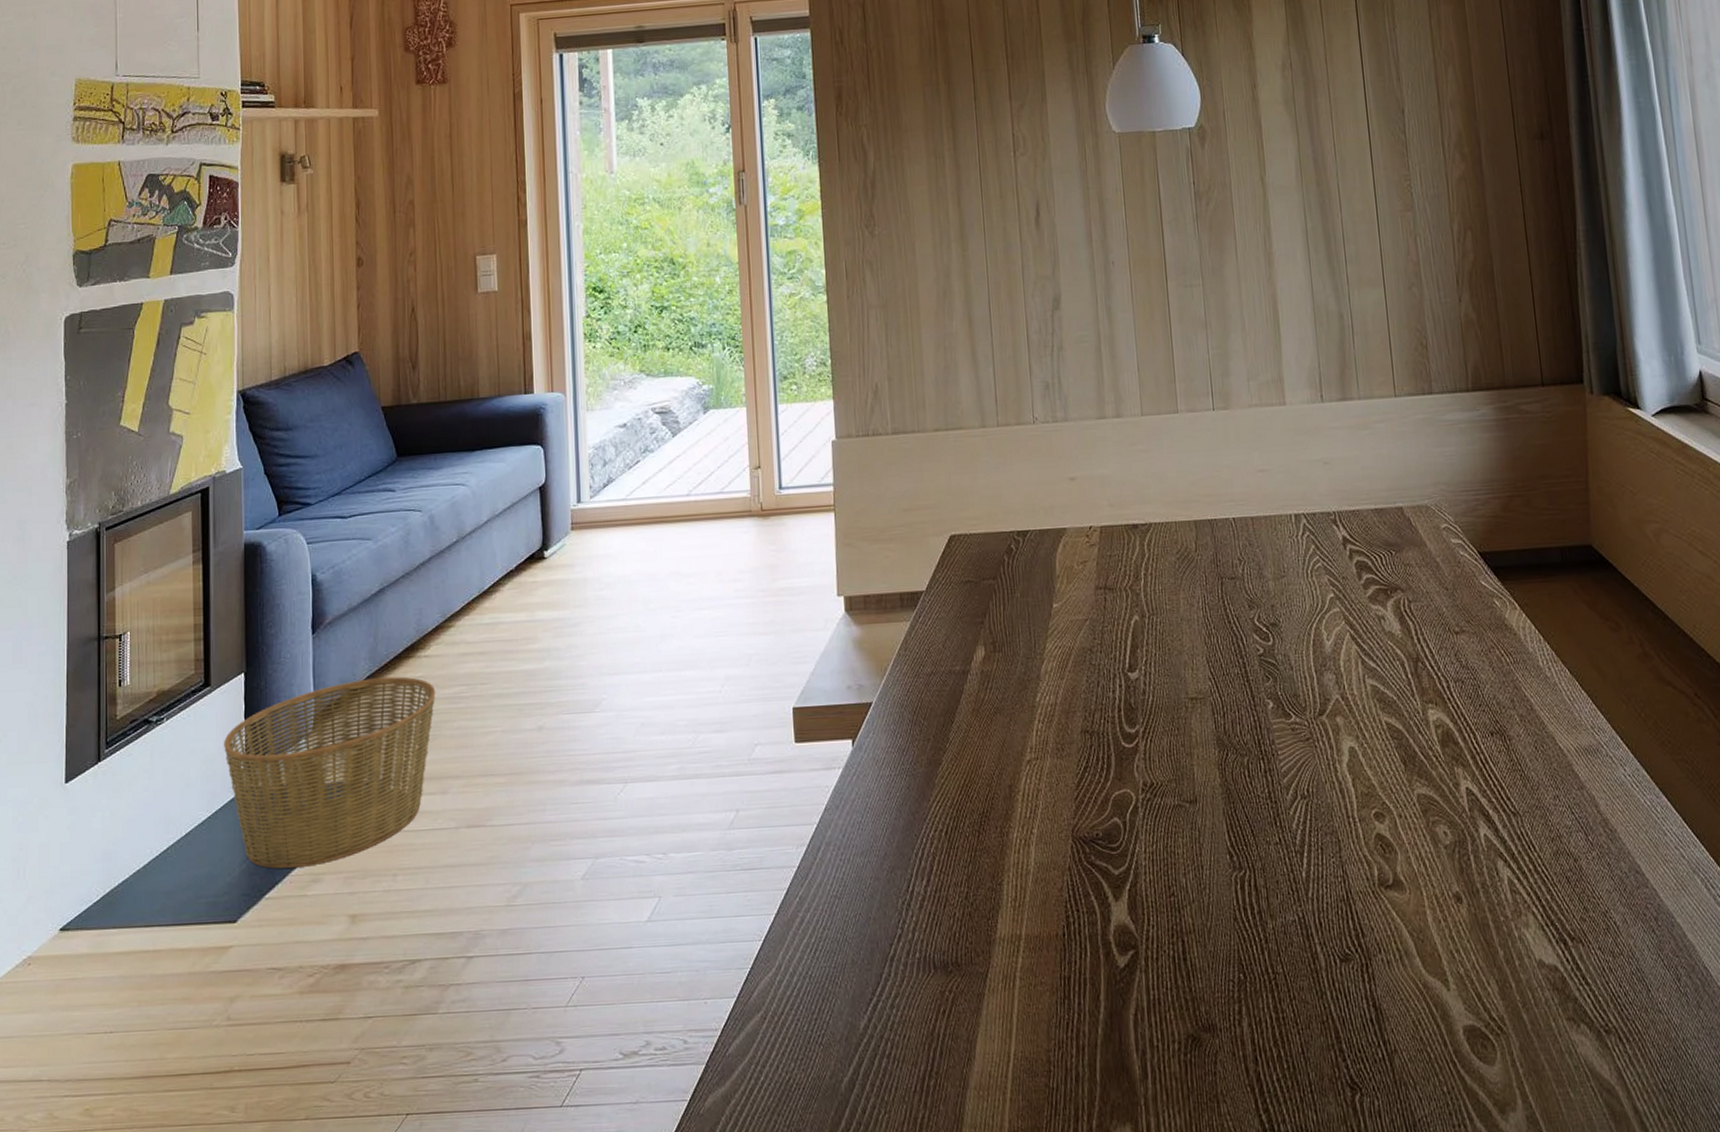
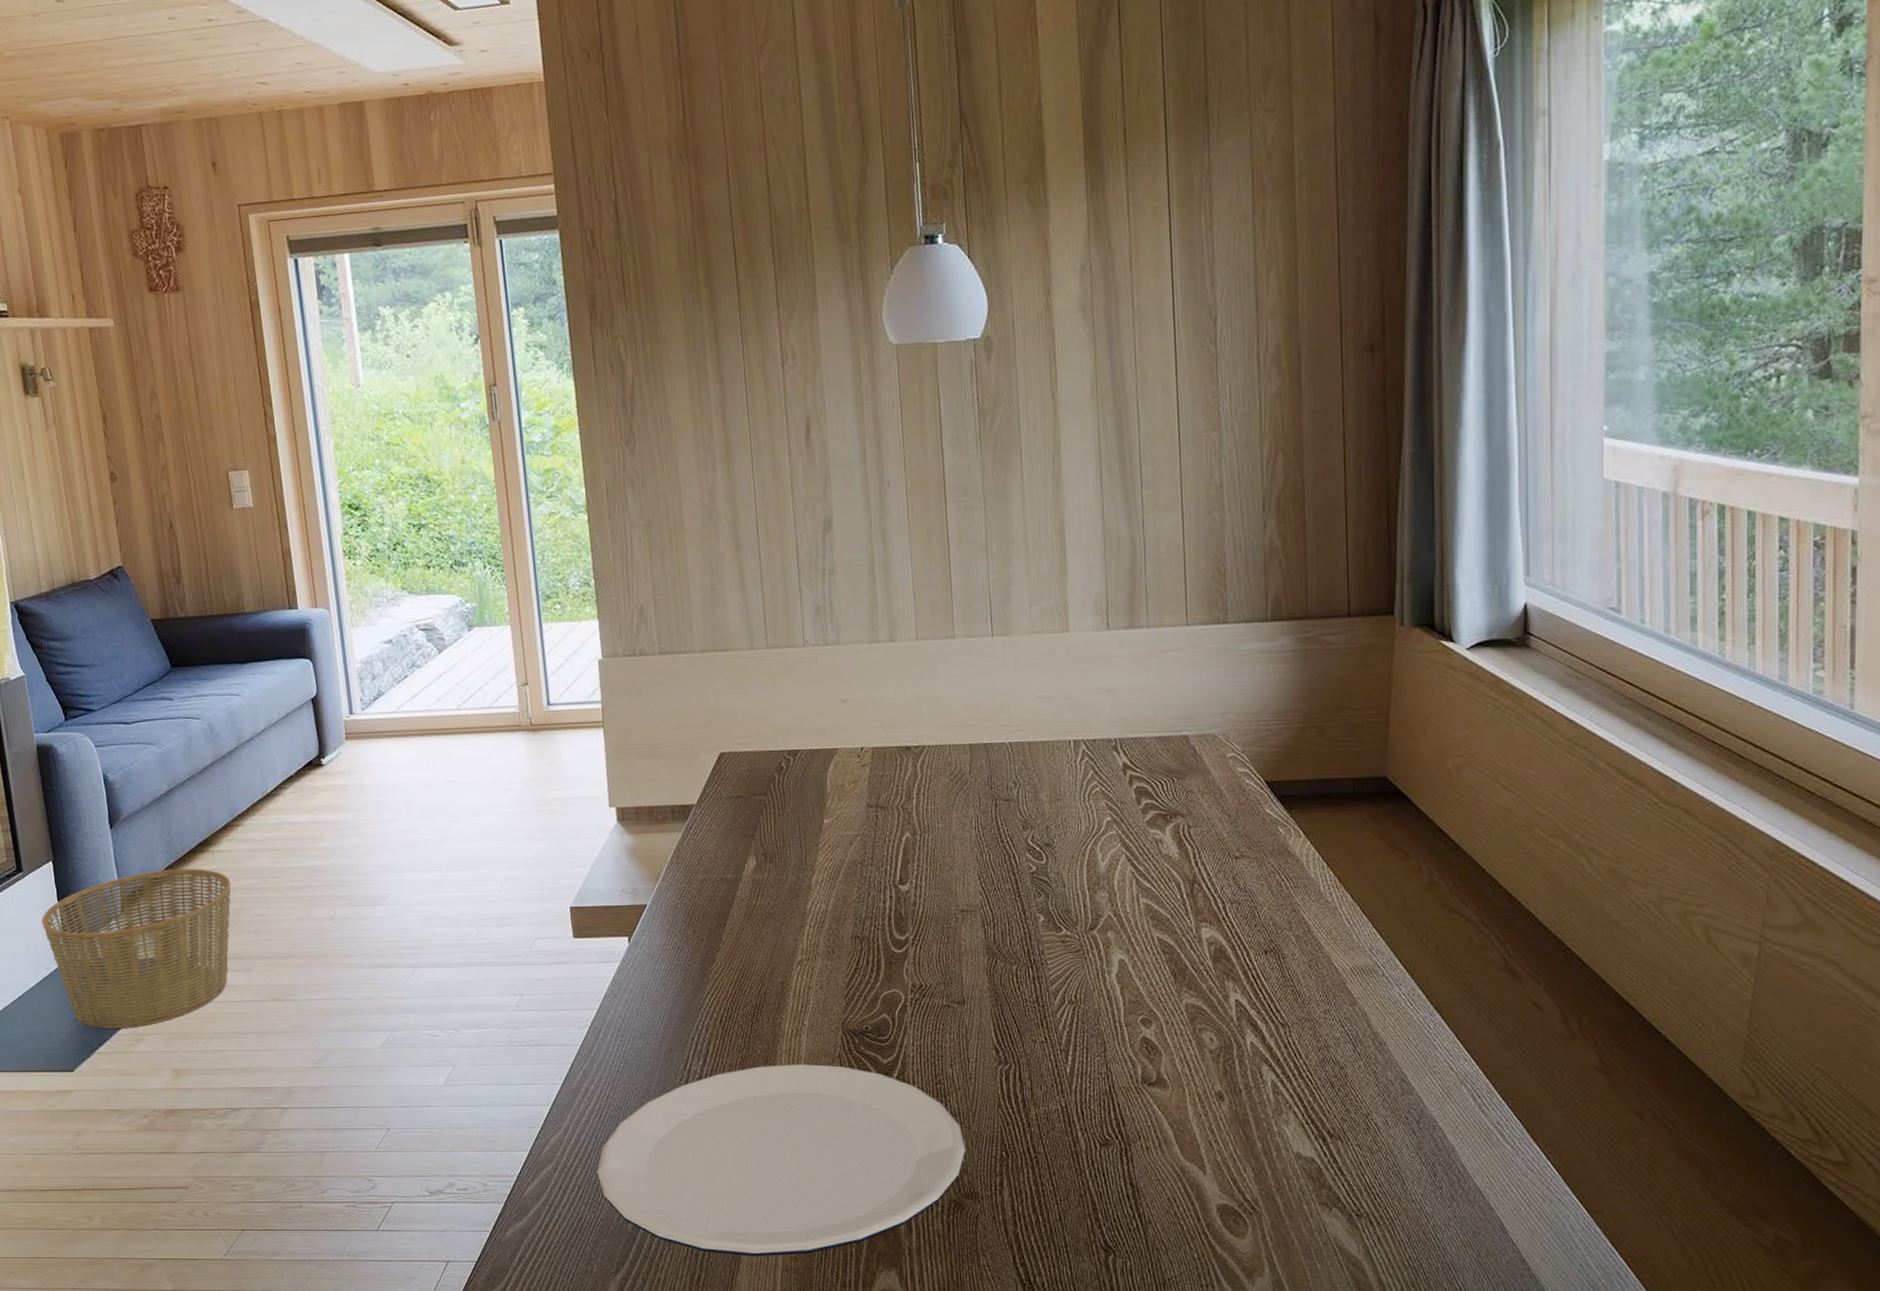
plate: none [810,879,1203,1117] -> present [597,1064,967,1257]

